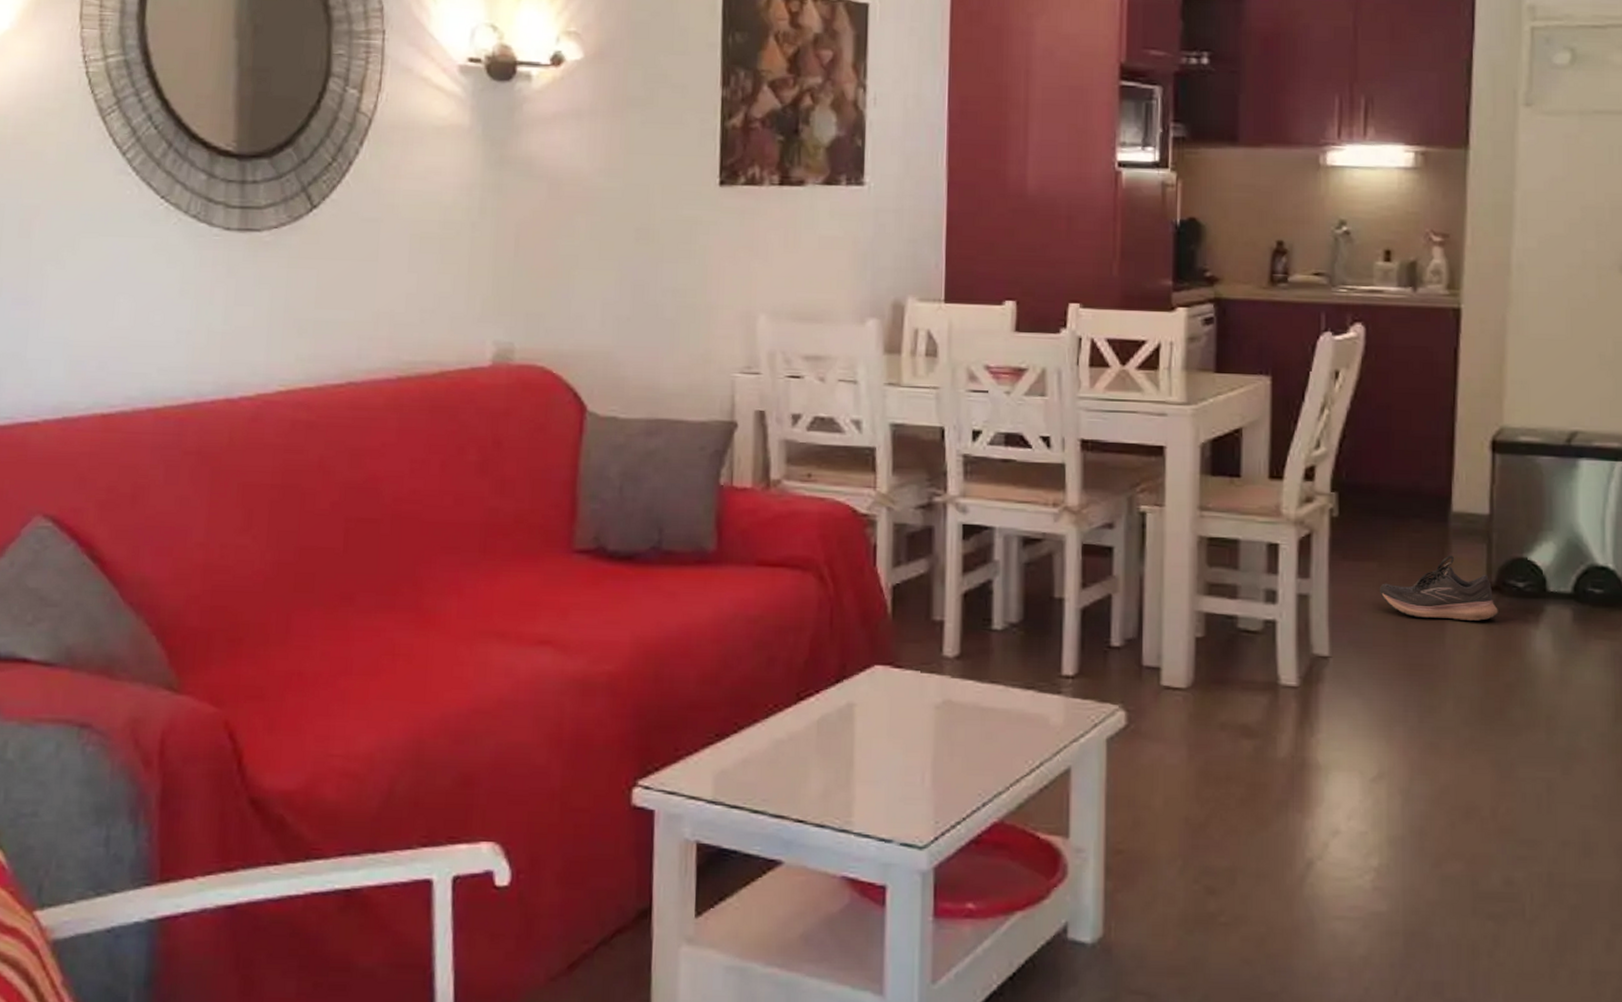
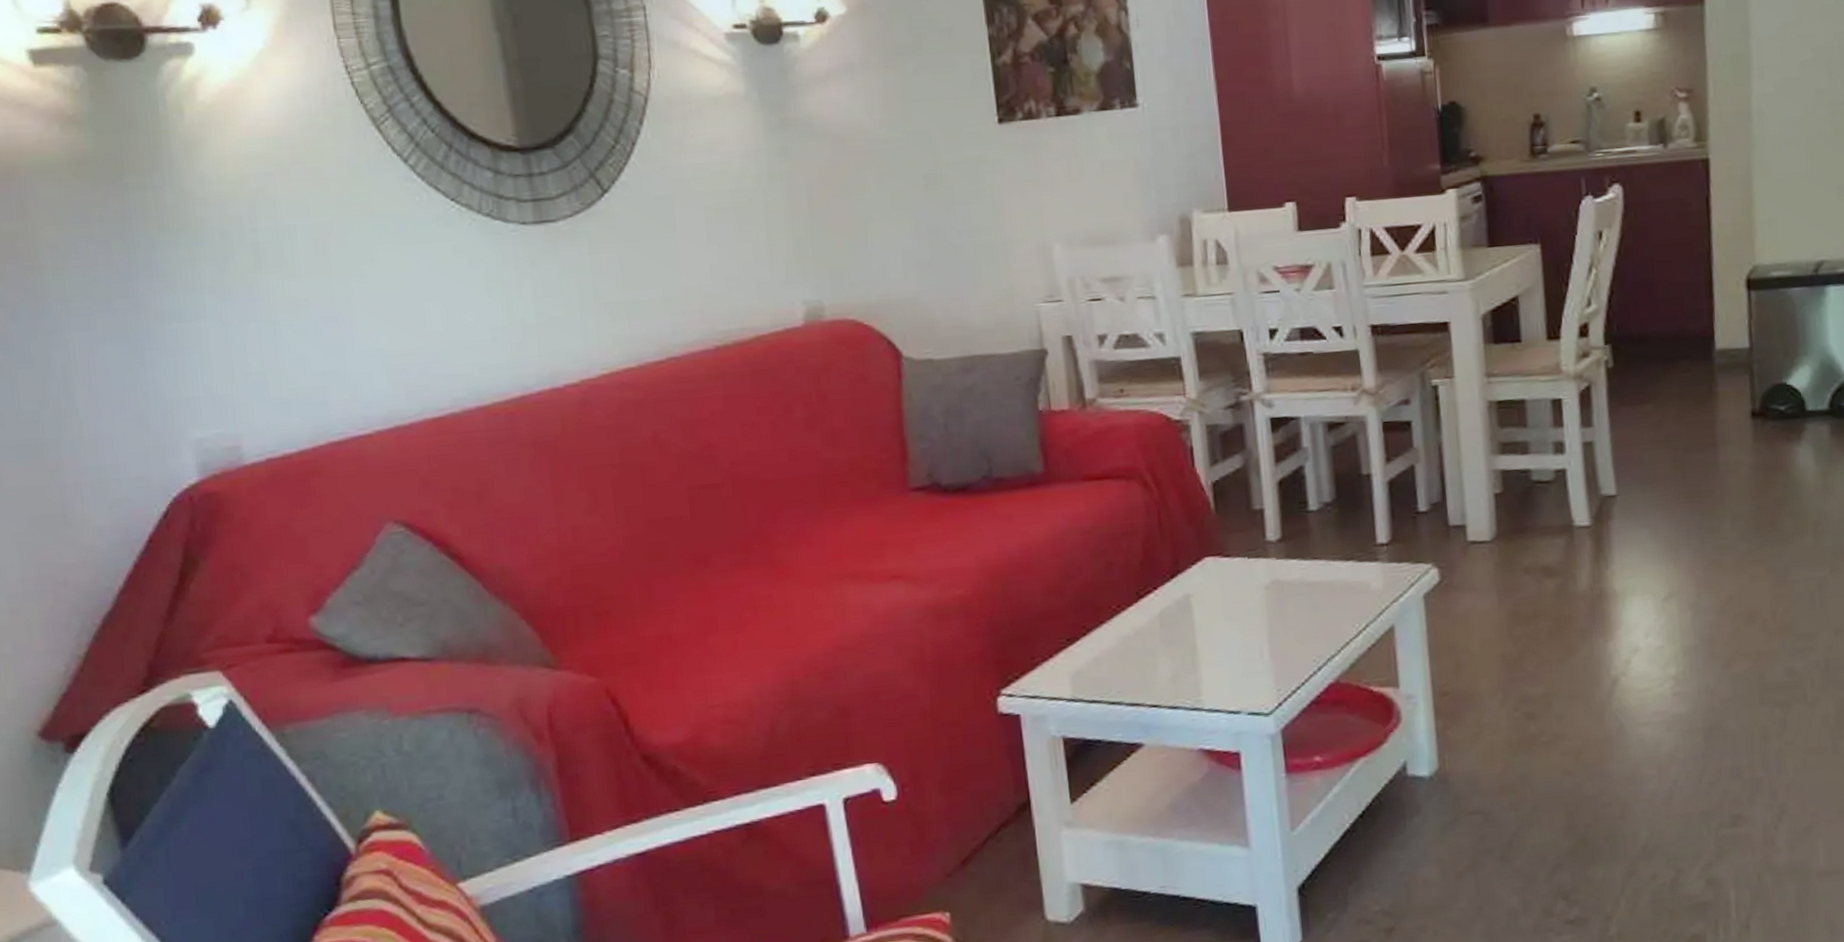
shoe: present [1380,555,1498,622] -> none [1656,389,1764,450]

